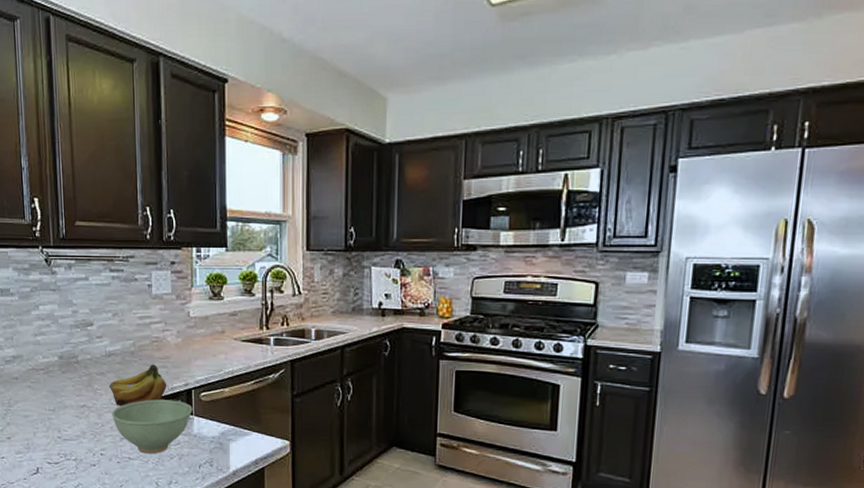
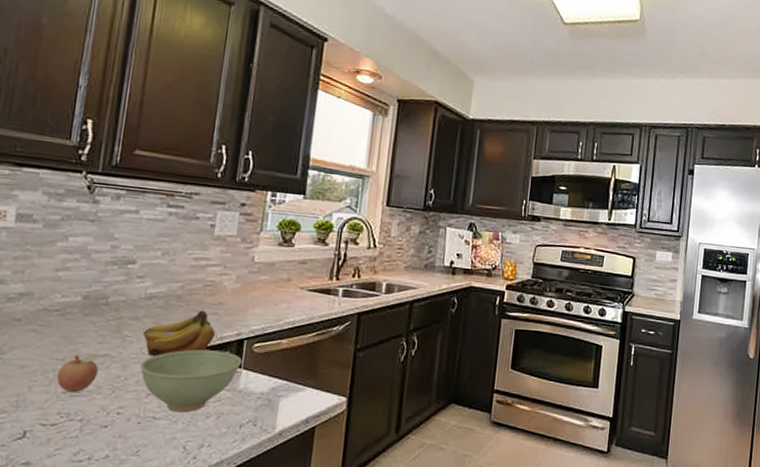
fruit: none [51,404,81,438] -> present [56,353,101,393]

